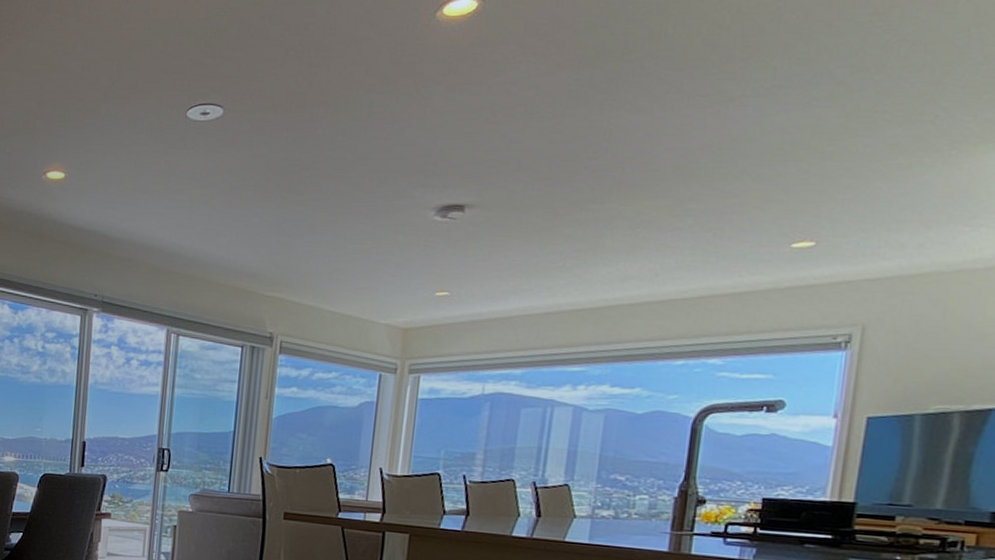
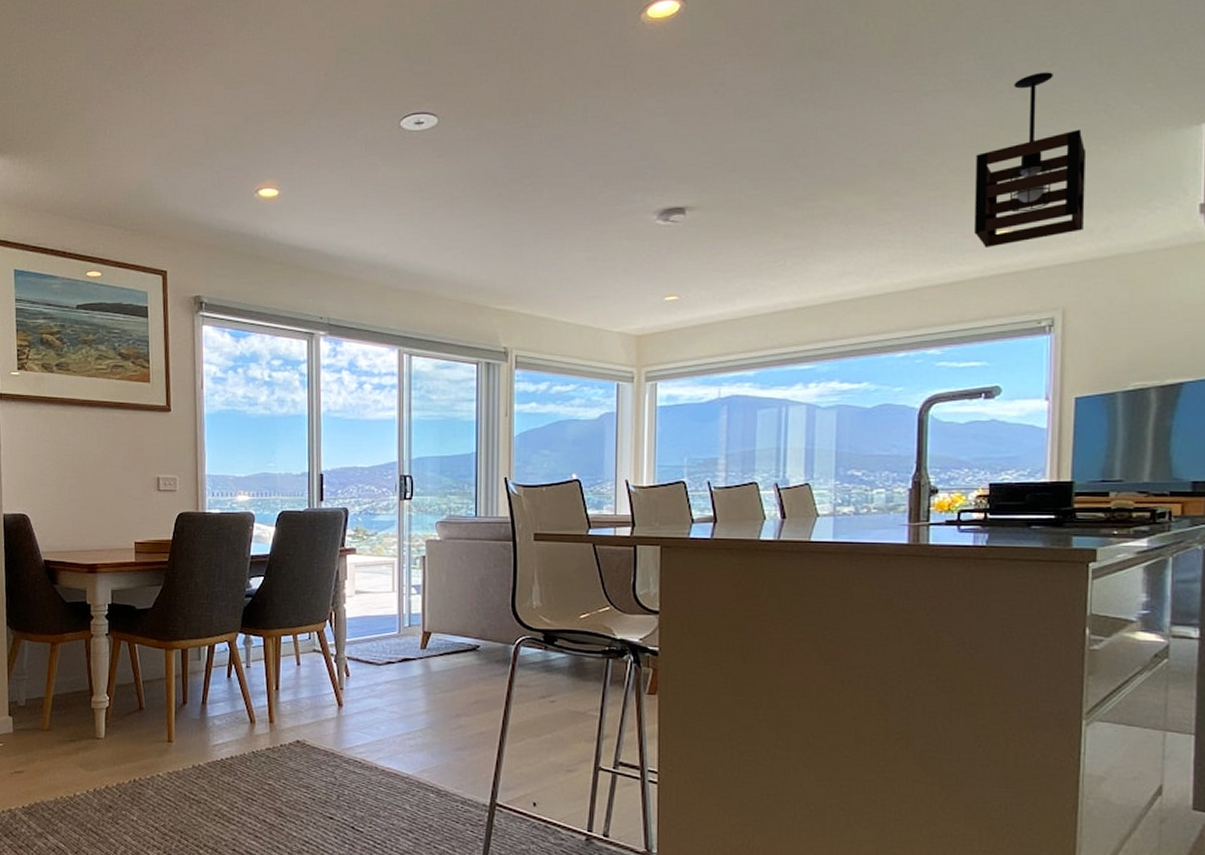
pendant light: none [772,80,907,259] -> present [974,72,1087,247]

